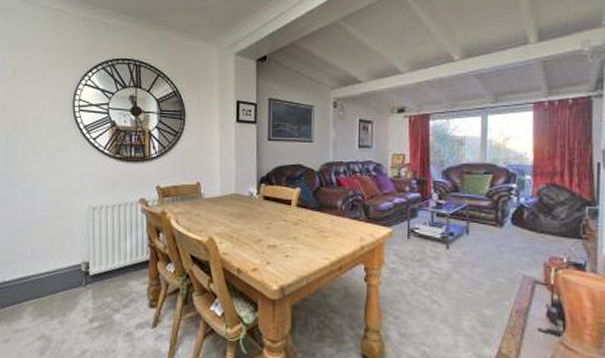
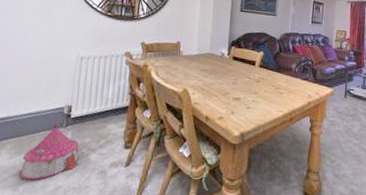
toy house: none [43,281,102,344] -> present [18,122,79,180]

